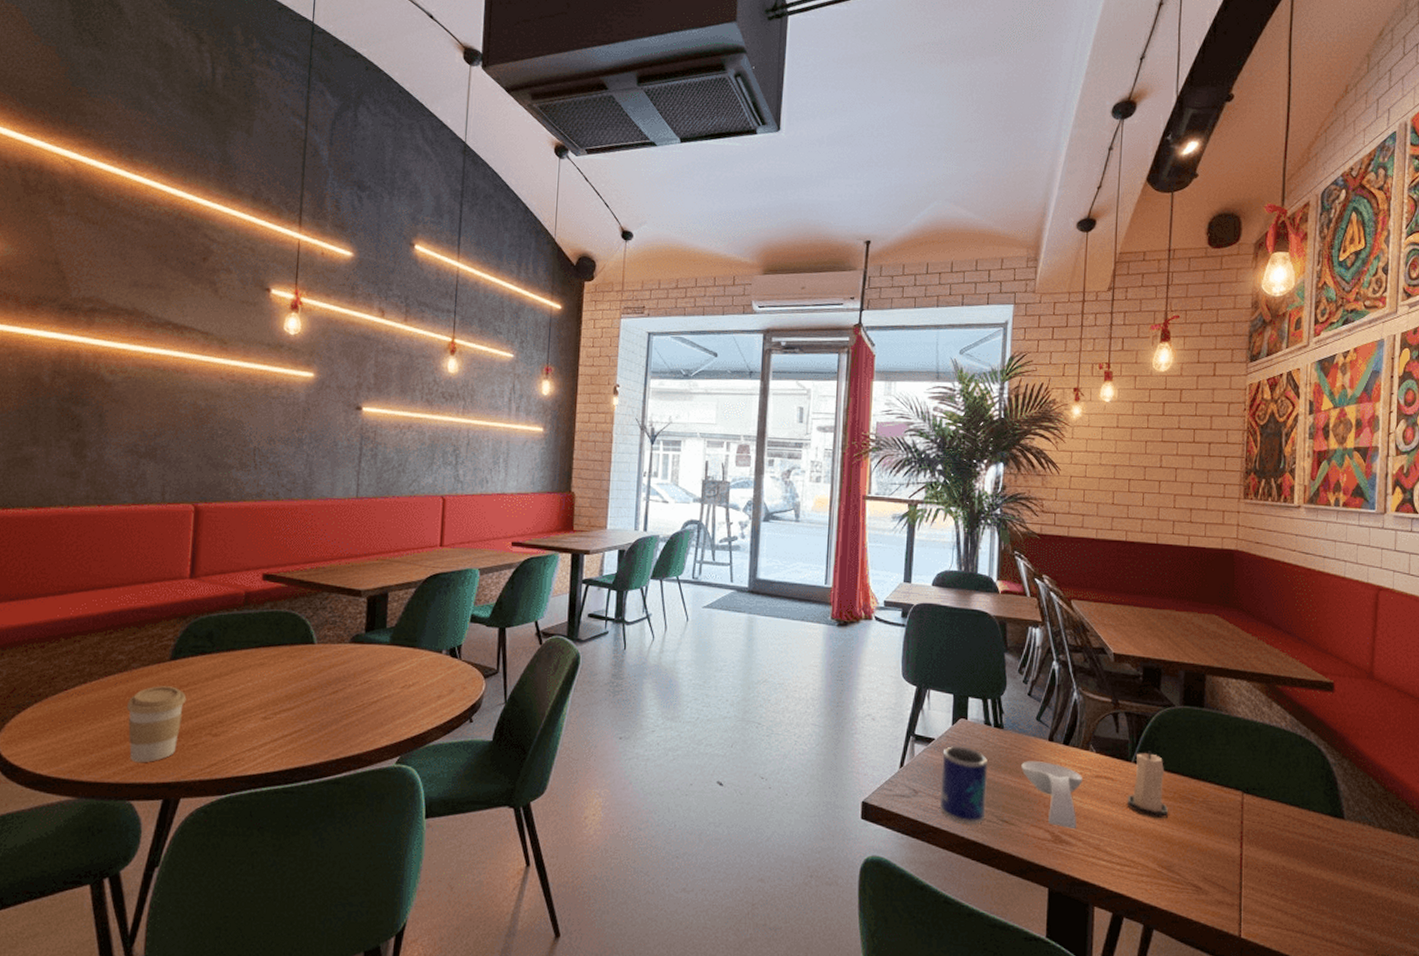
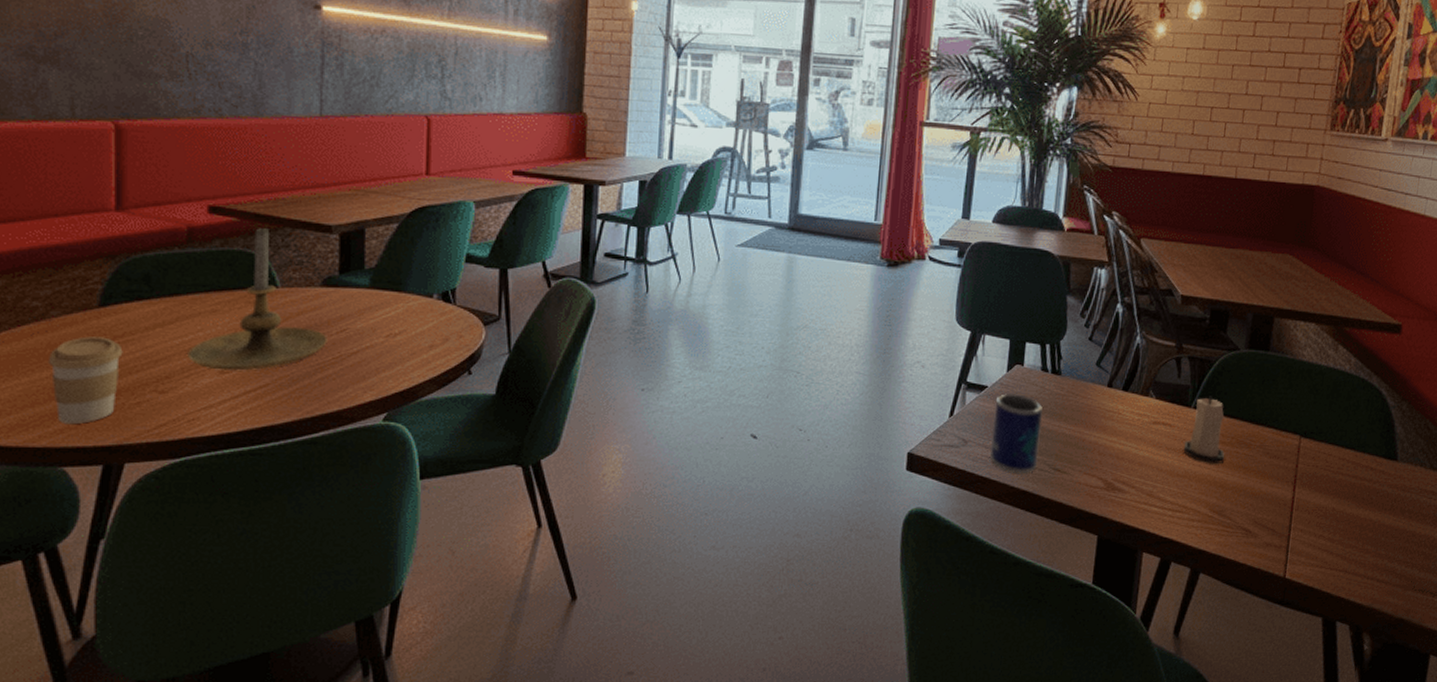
candle holder: none [238,593,353,717] -> present [188,228,327,371]
spoon rest: present [1021,761,1082,830] -> none [1077,408,1140,477]

